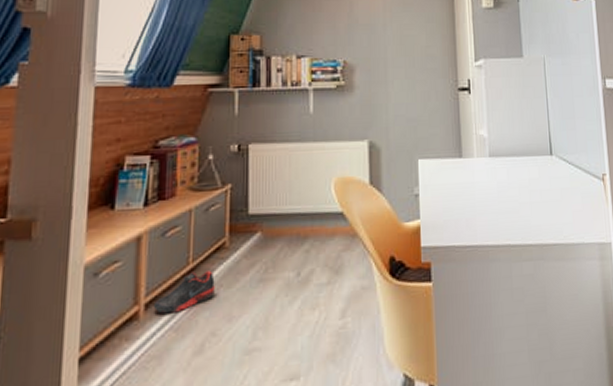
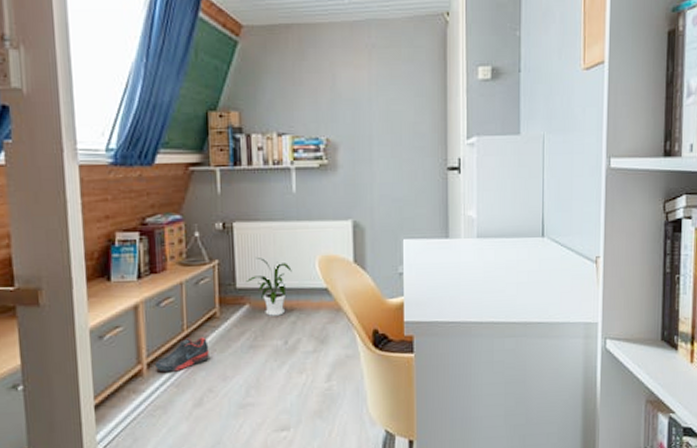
house plant: none [259,180,307,245] -> present [246,256,292,316]

